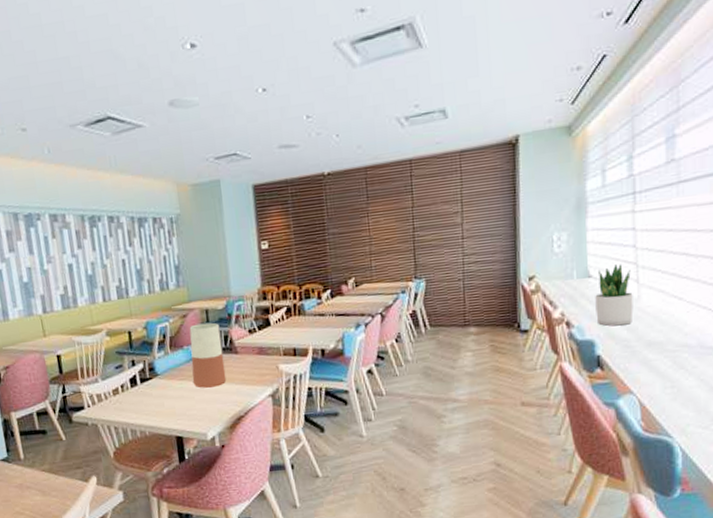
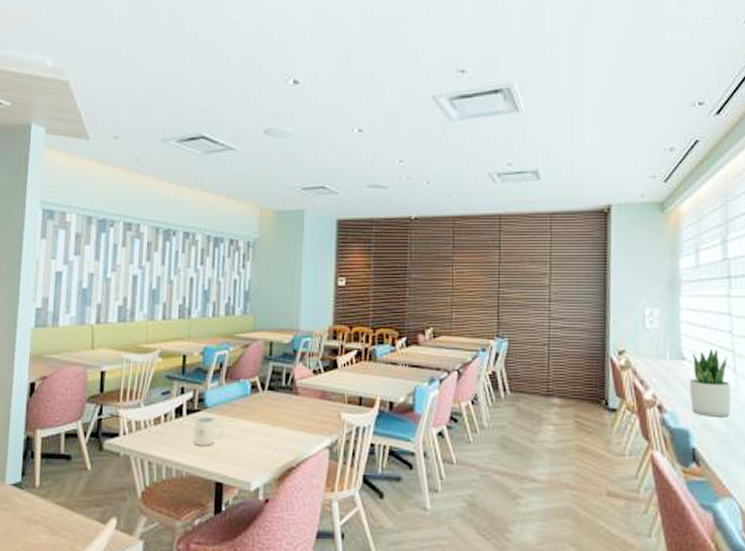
mug: none [148,382,176,409] -> present [193,416,224,446]
vase: present [189,322,227,388] -> none [244,356,283,429]

